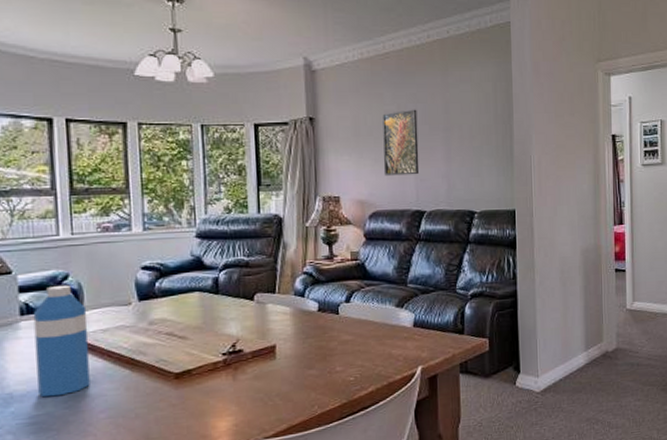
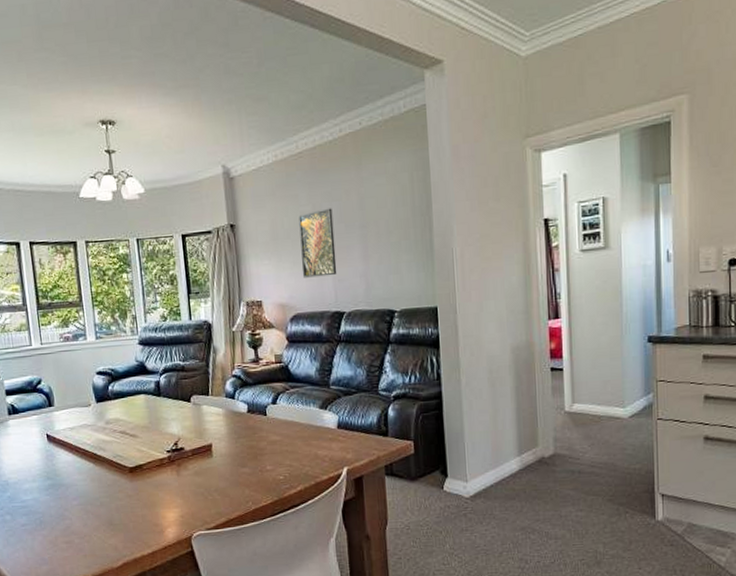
water bottle: present [33,285,90,398] -> none [17,388,64,485]

